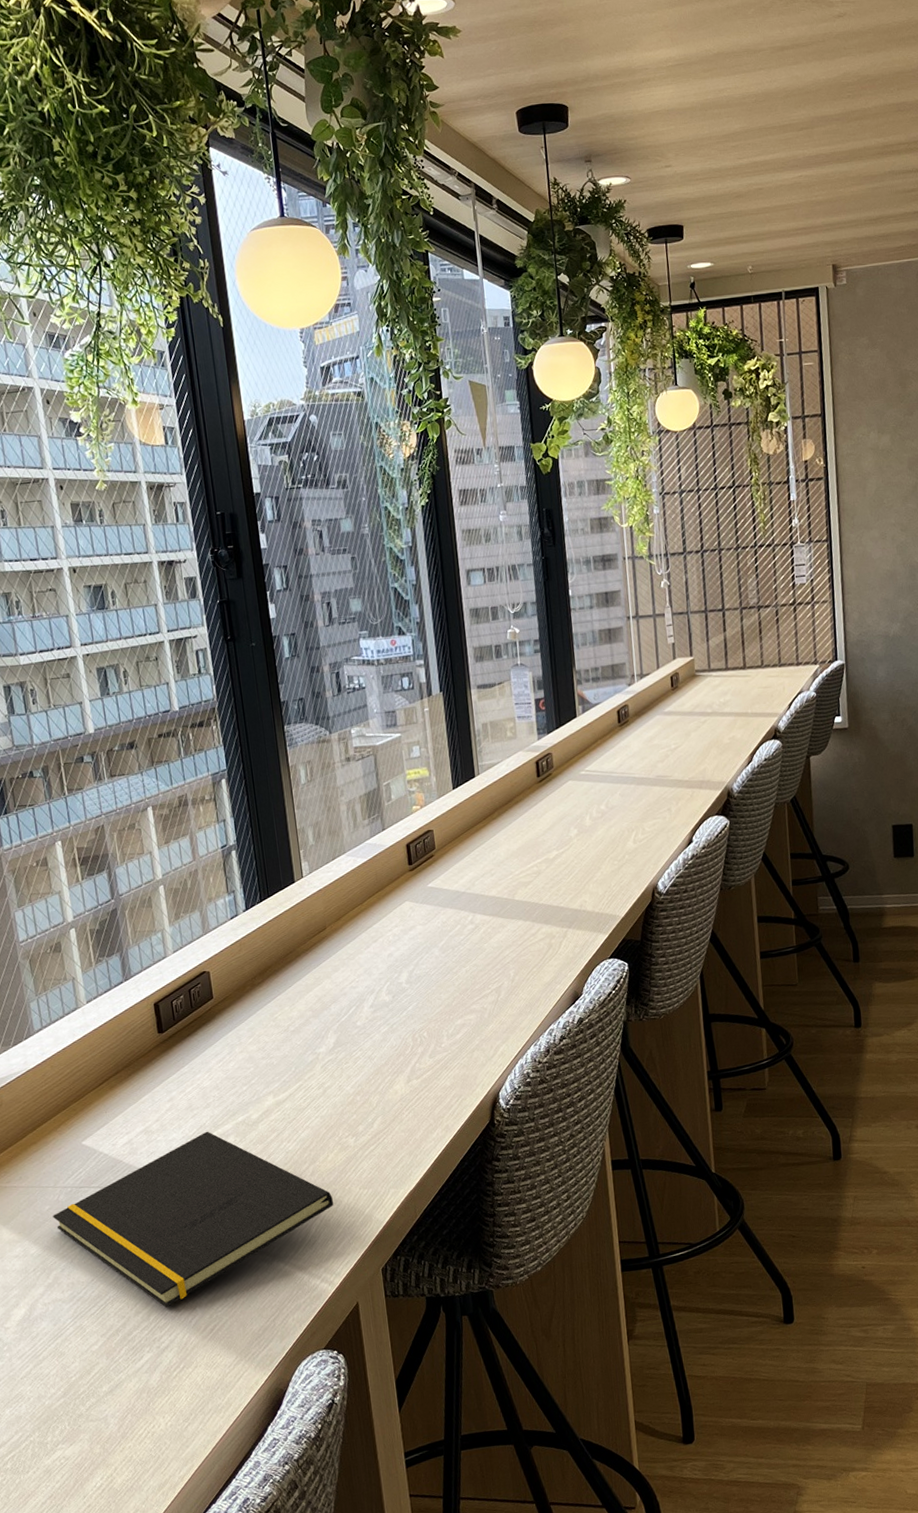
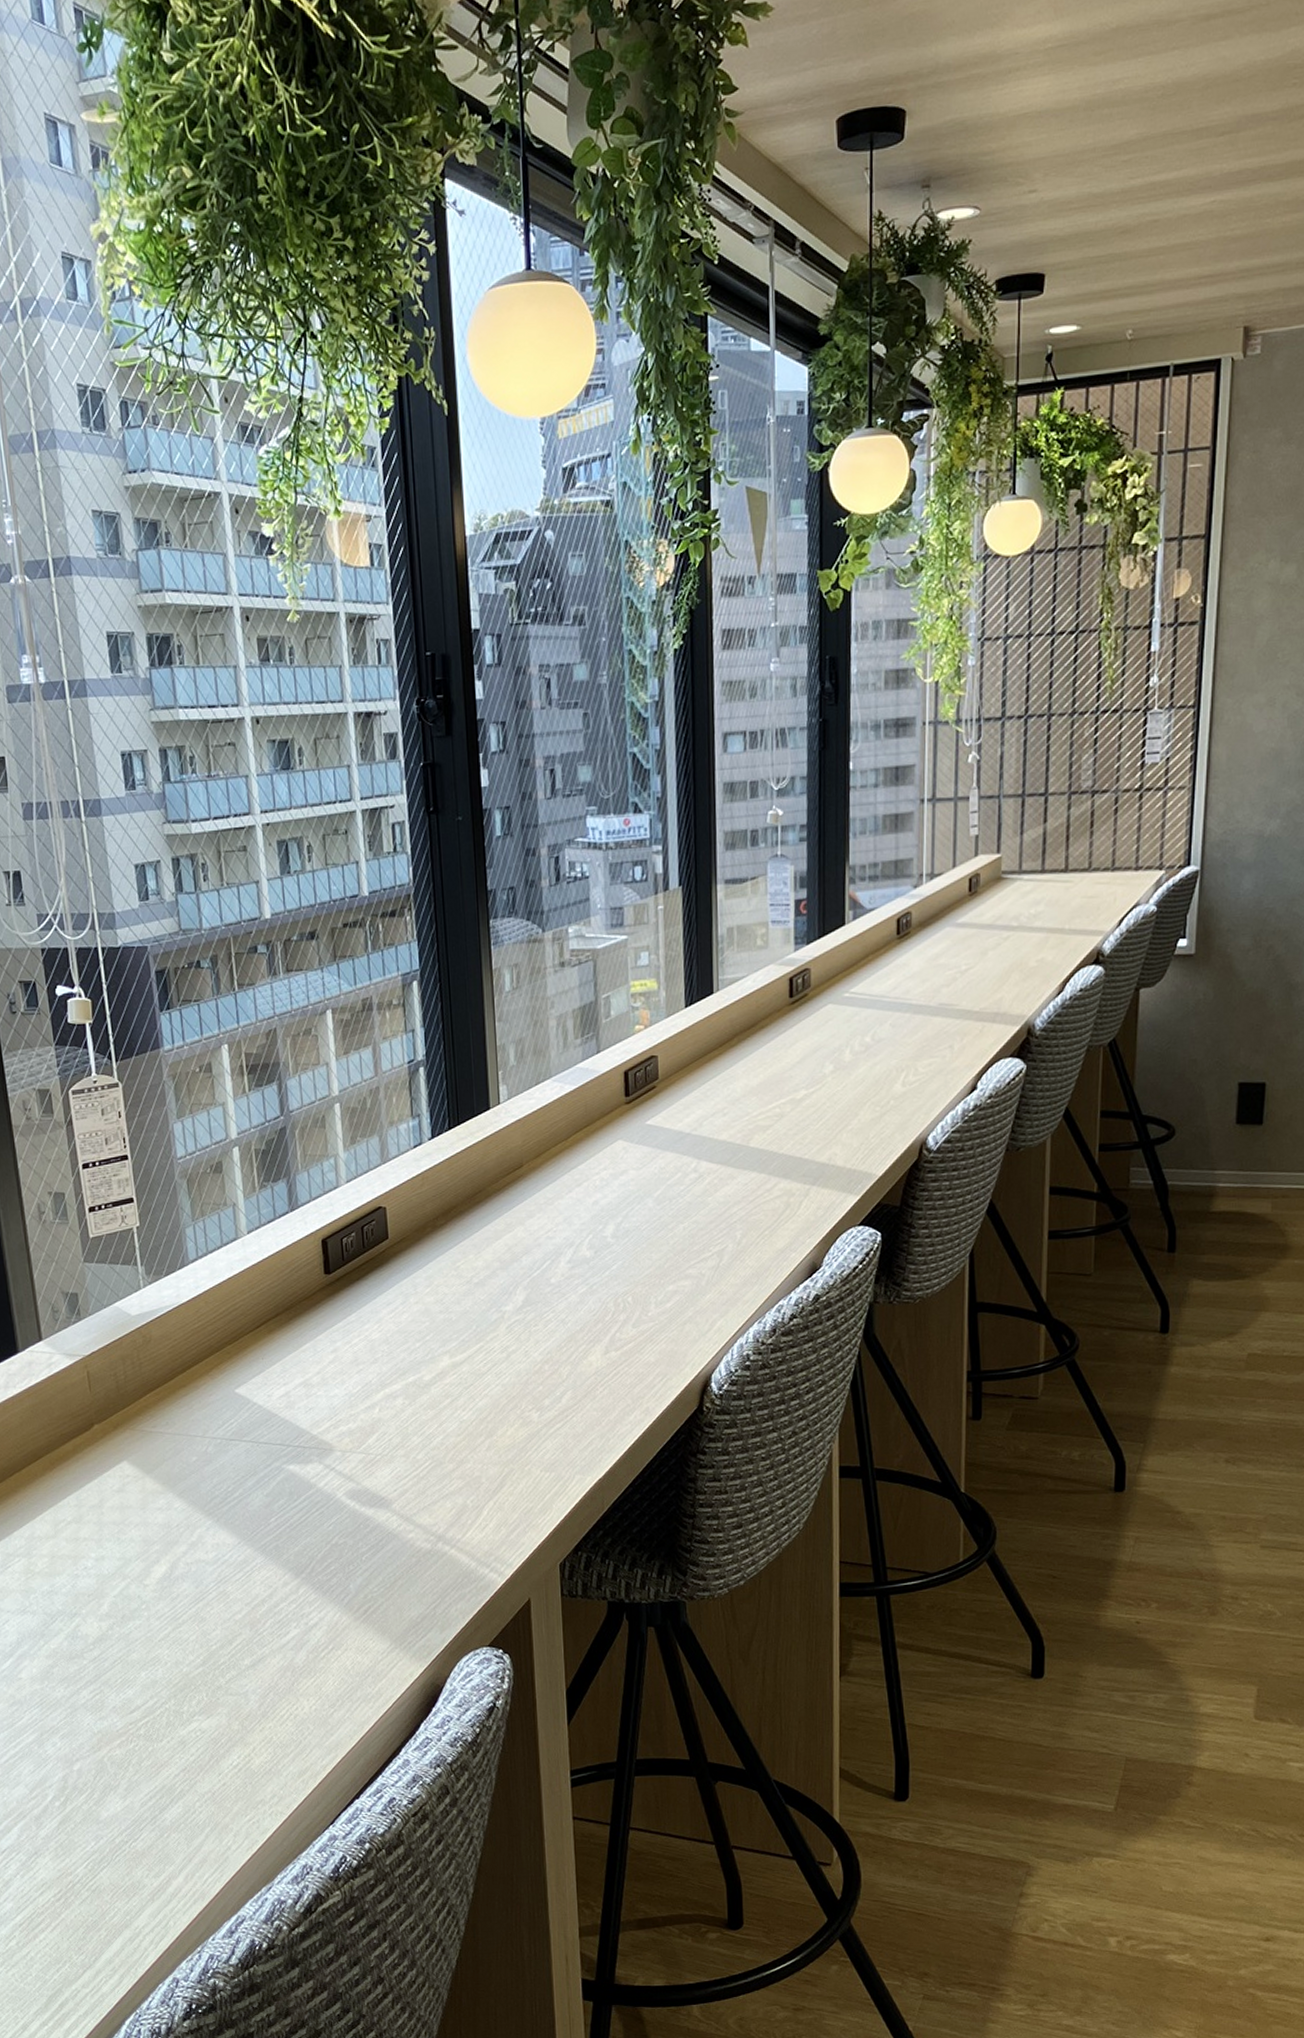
notepad: present [53,1131,334,1308] -> none [200,1390,511,1581]

